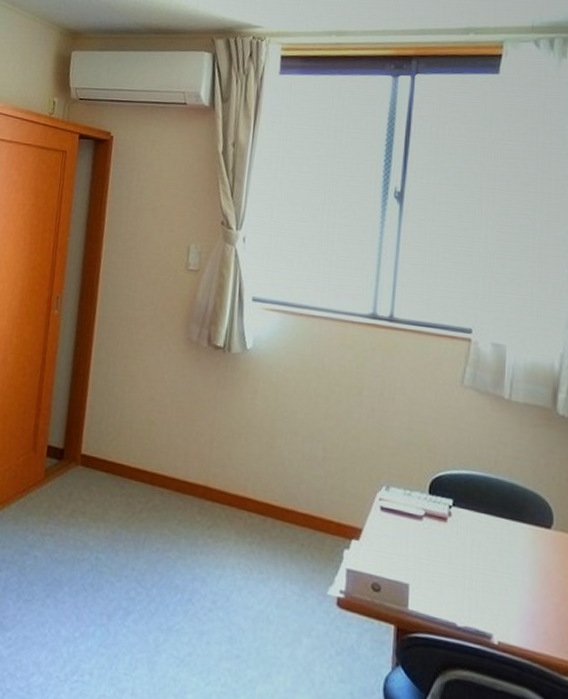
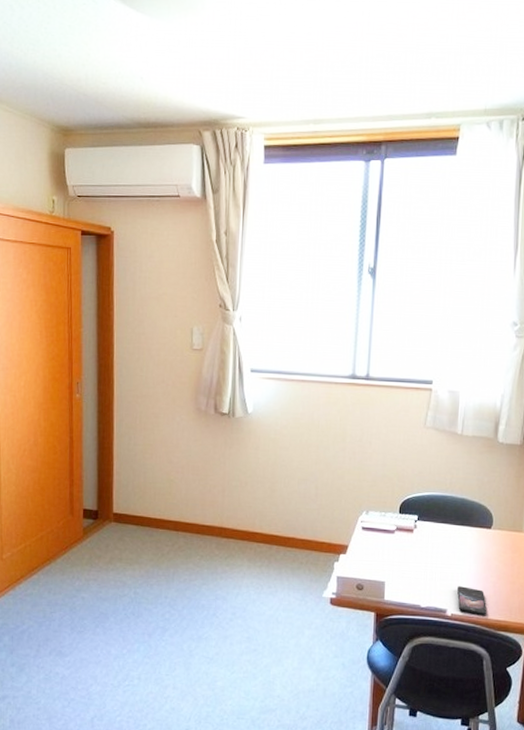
smartphone: none [506,603,548,652] -> present [457,586,487,616]

